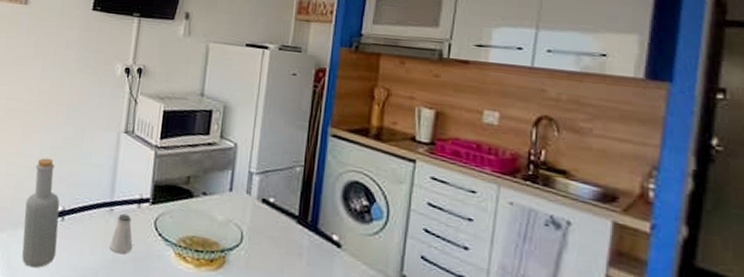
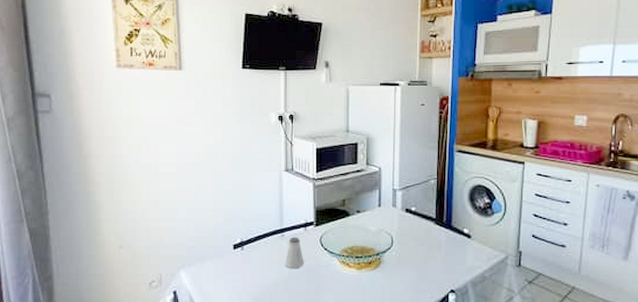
bottle: present [22,158,60,268] -> none [208,201,241,291]

